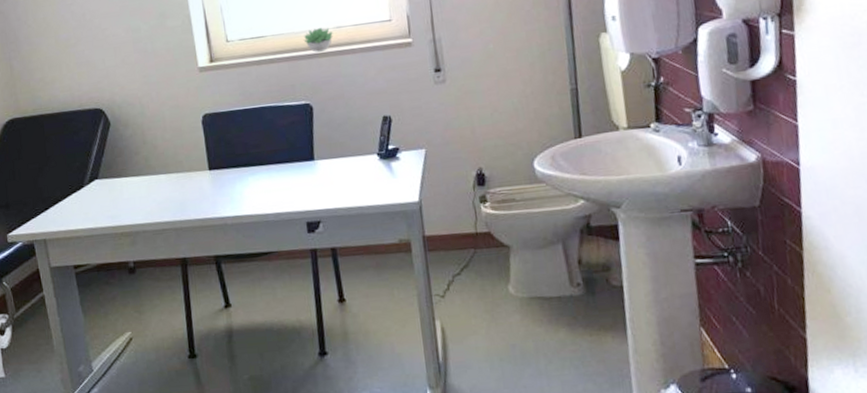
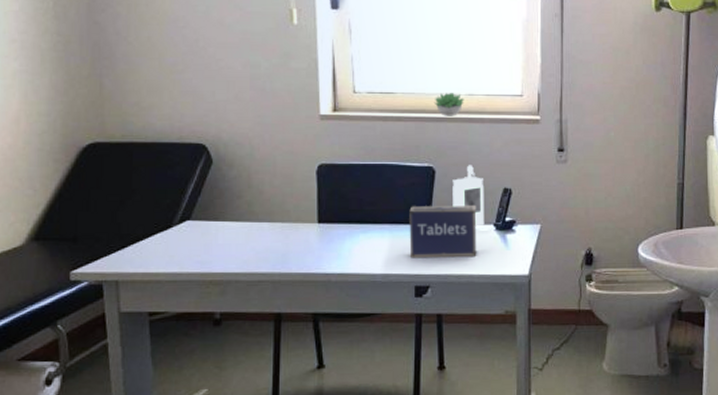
medicine box: none [292,137,364,196] -> present [409,206,477,258]
tissue box: none [331,97,368,158] -> present [452,165,485,227]

